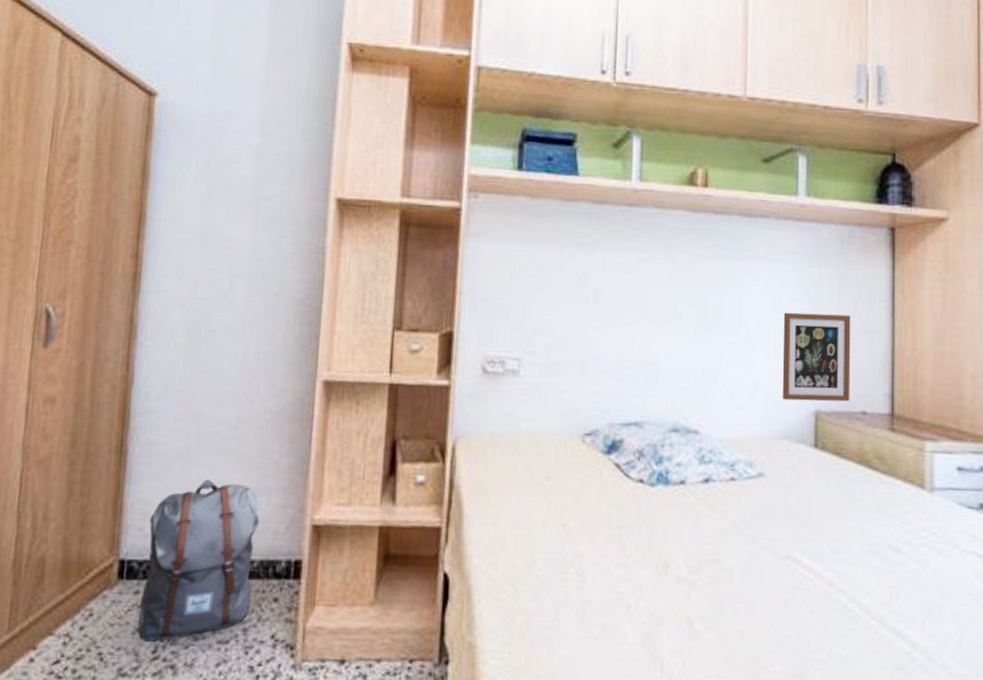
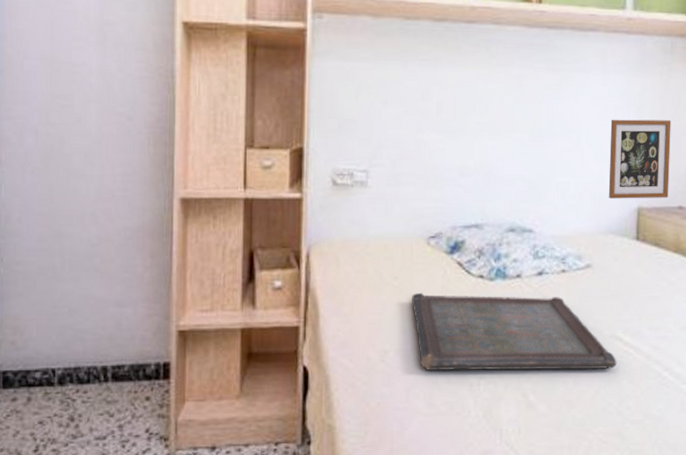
backpack: present [137,480,260,642] -> none [17,294,128,442]
serving tray: none [563,495,795,596] -> present [411,292,617,371]

